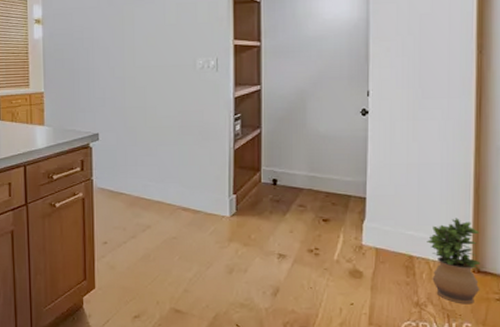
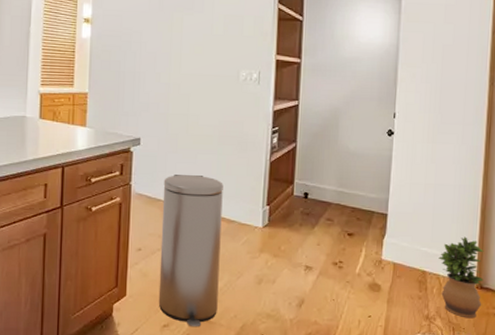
pedal bin: none [125,167,188,318] -> present [158,175,223,328]

